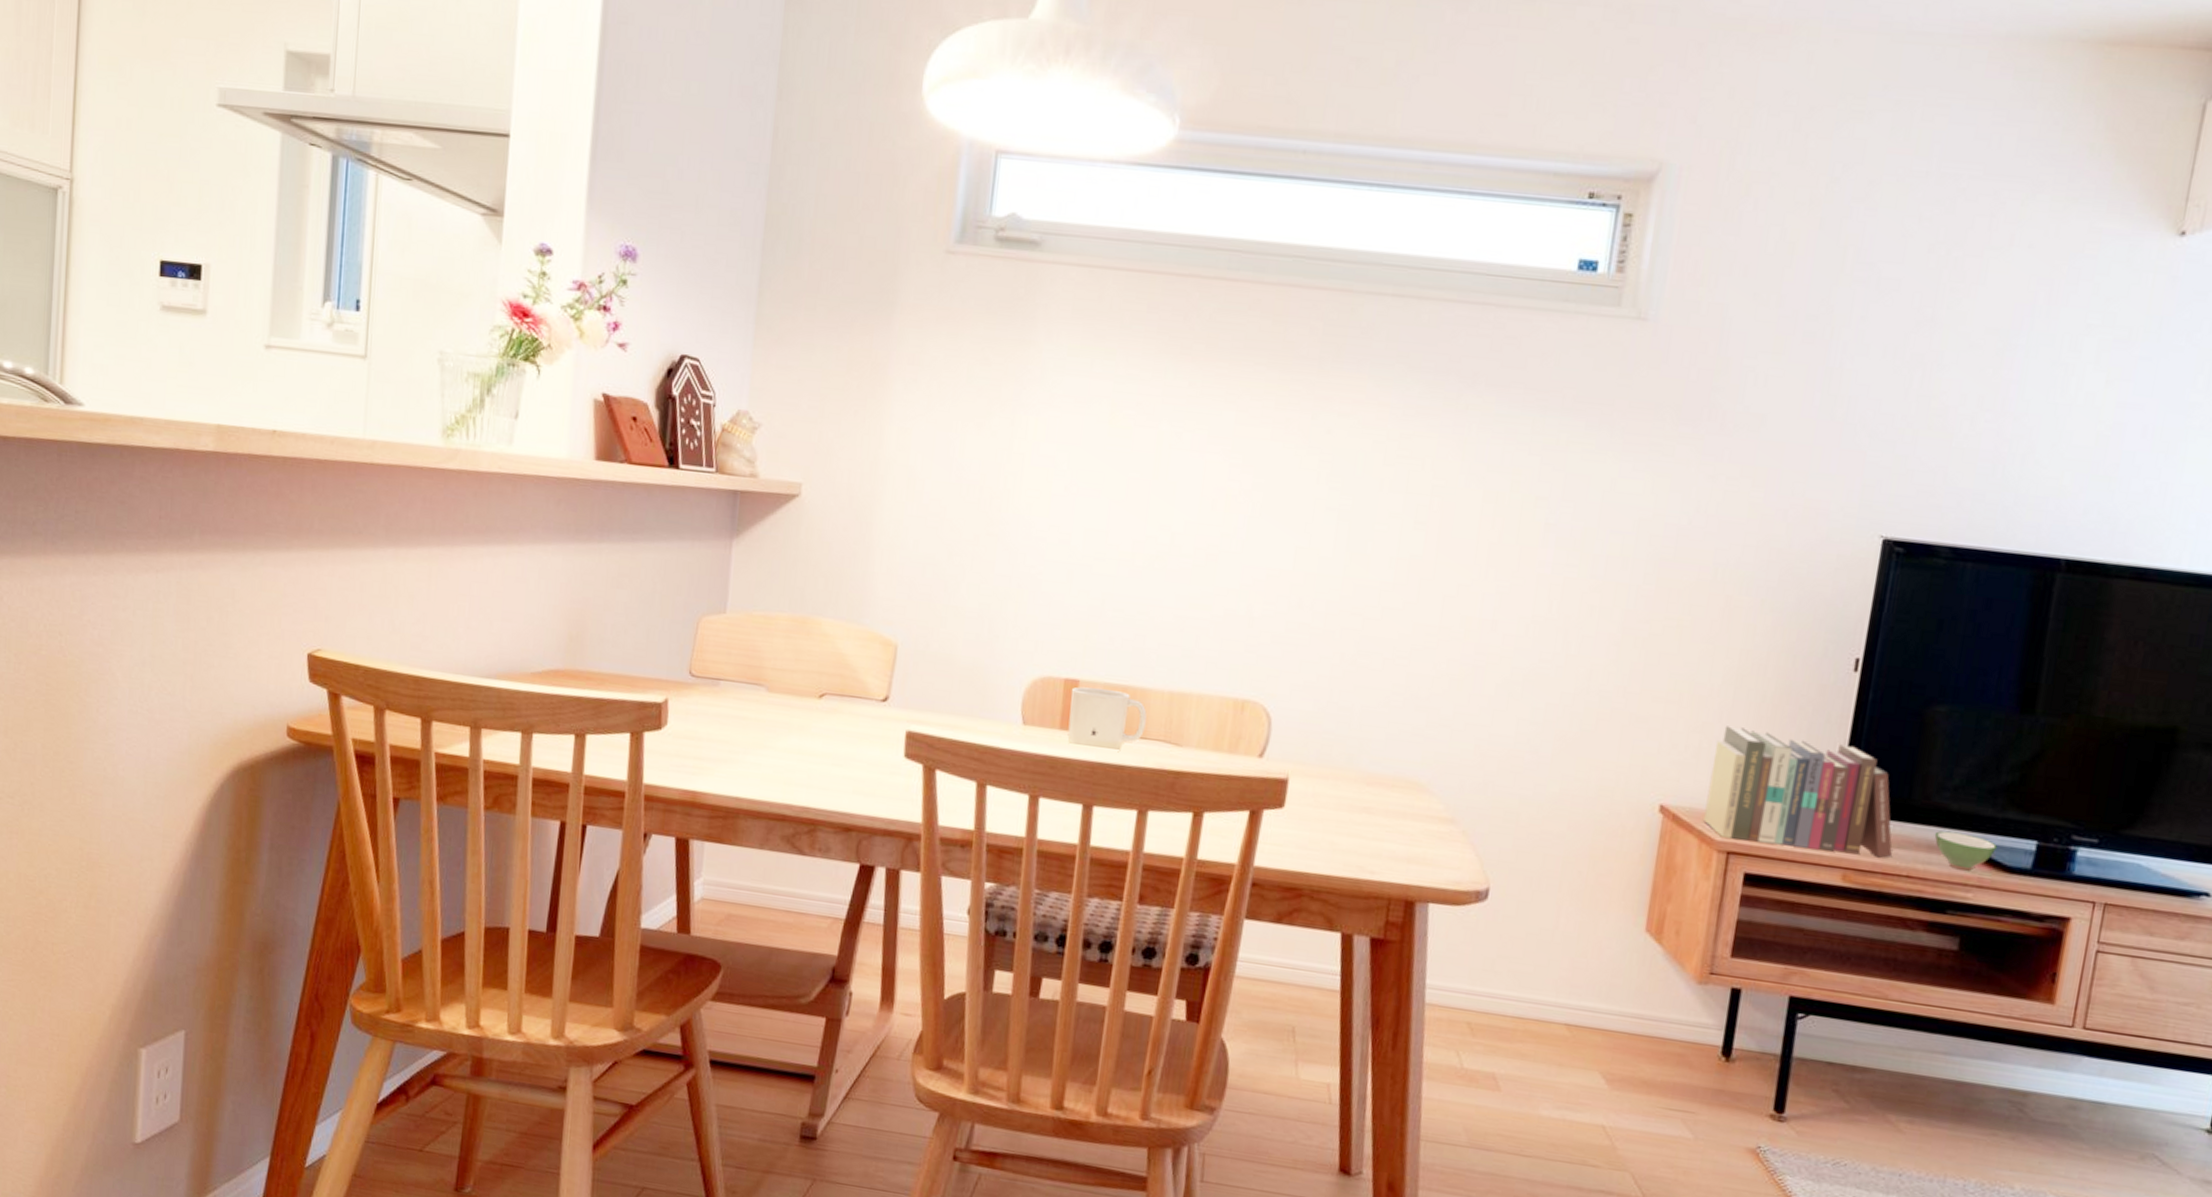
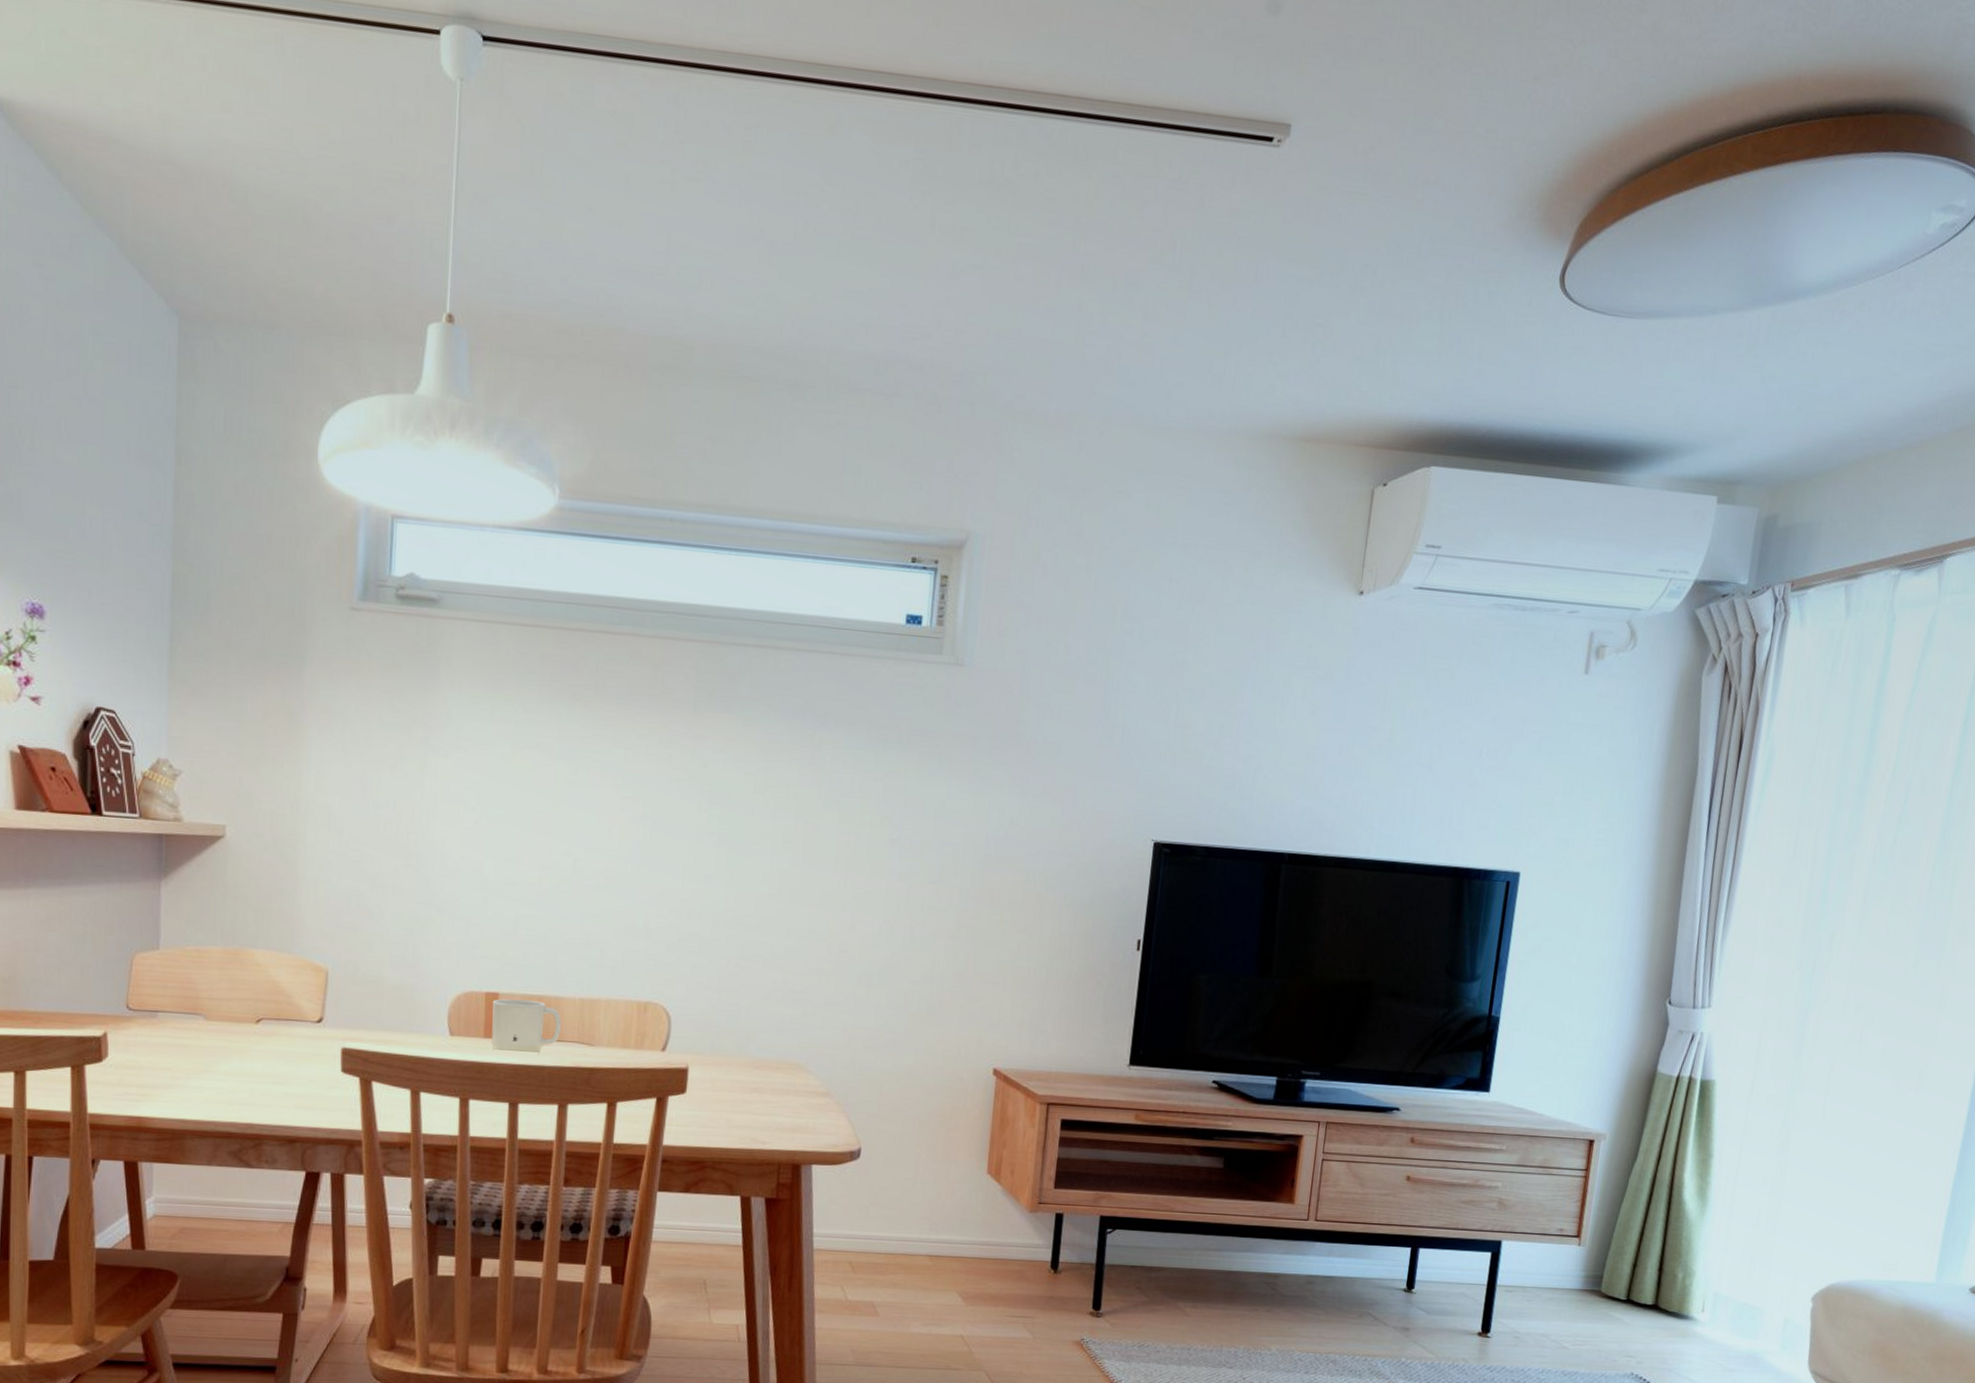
books: present [1703,726,1892,858] -> none [1028,1000,1172,1099]
bowl: present [1934,831,1998,872] -> none [1202,1074,1249,1105]

